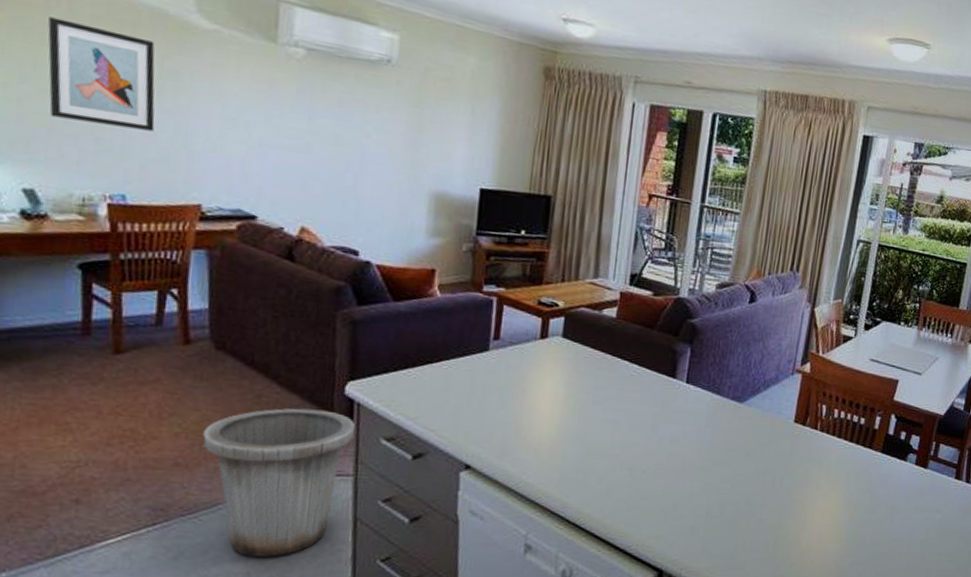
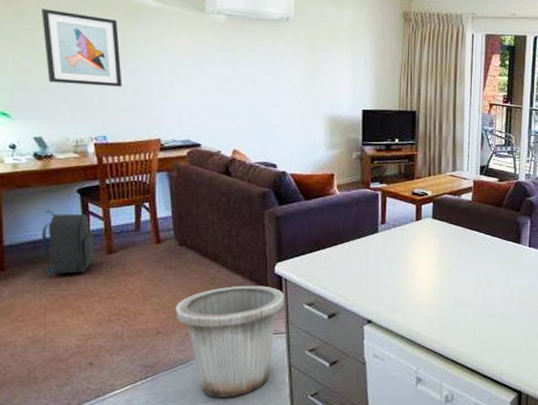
backpack: none [21,288,96,378] -> present [42,210,95,276]

